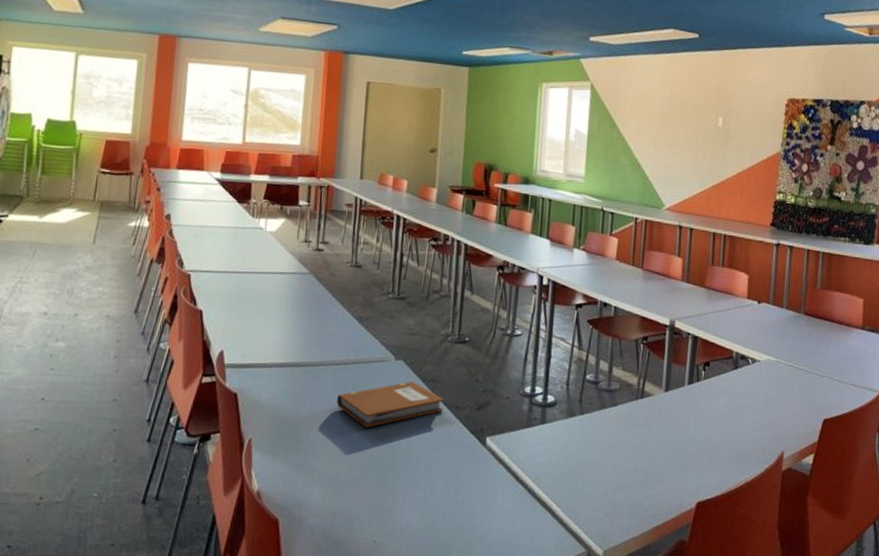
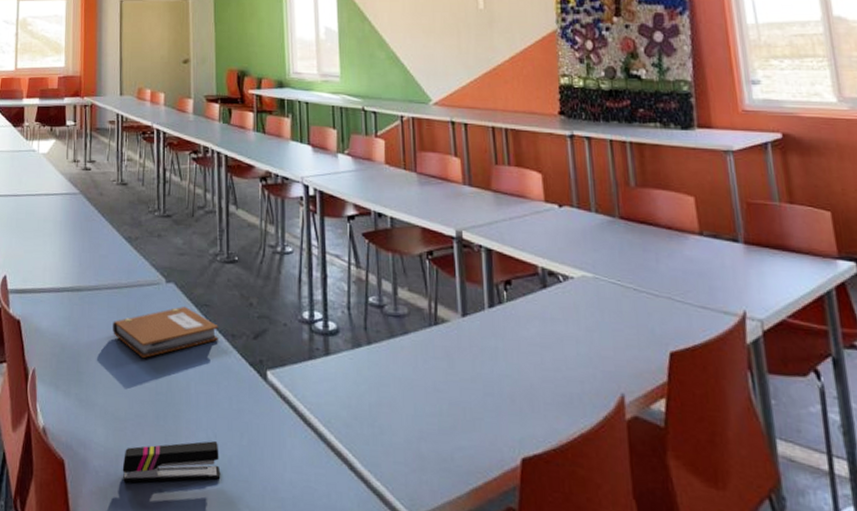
stapler: none [338,498,435,536] -> present [122,441,221,483]

